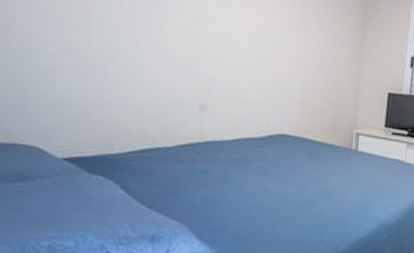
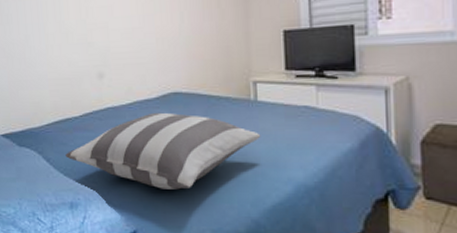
pillow: none [151,151,356,225] -> present [65,112,261,190]

